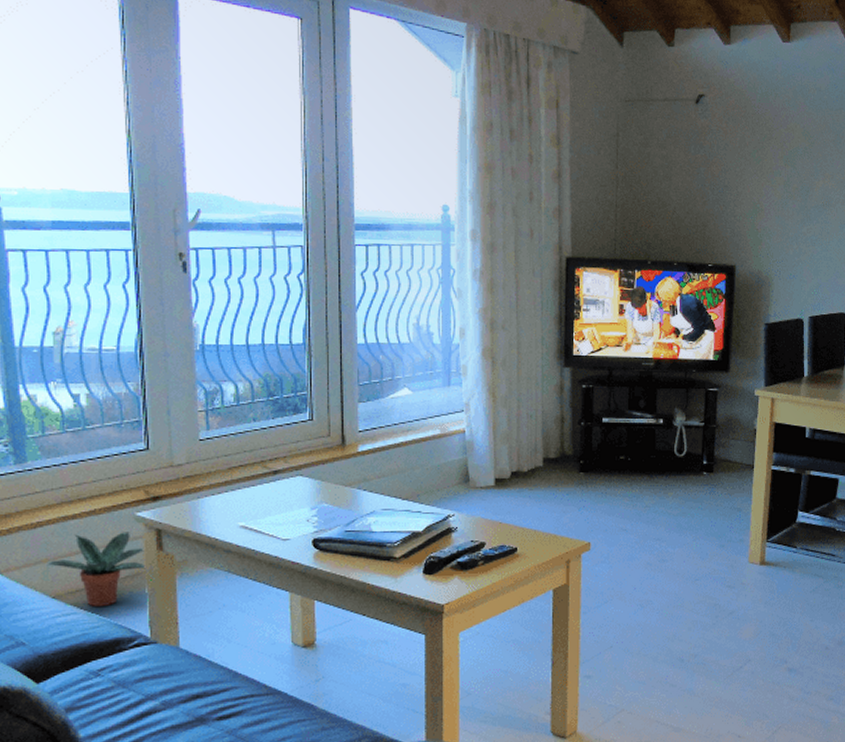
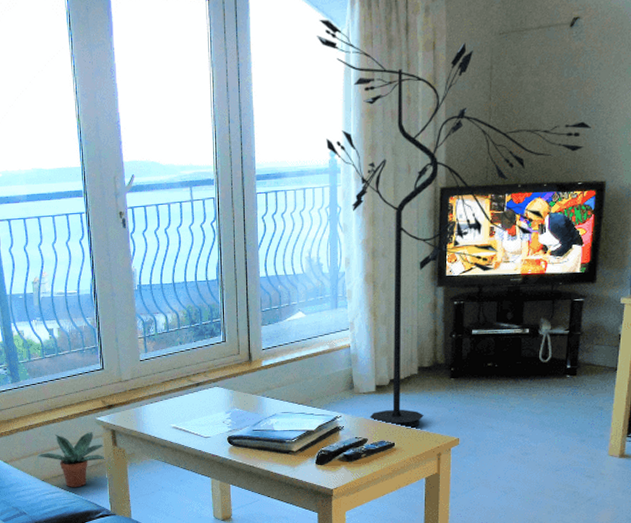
floor lamp: none [428,58,720,531] -> present [317,19,592,429]

